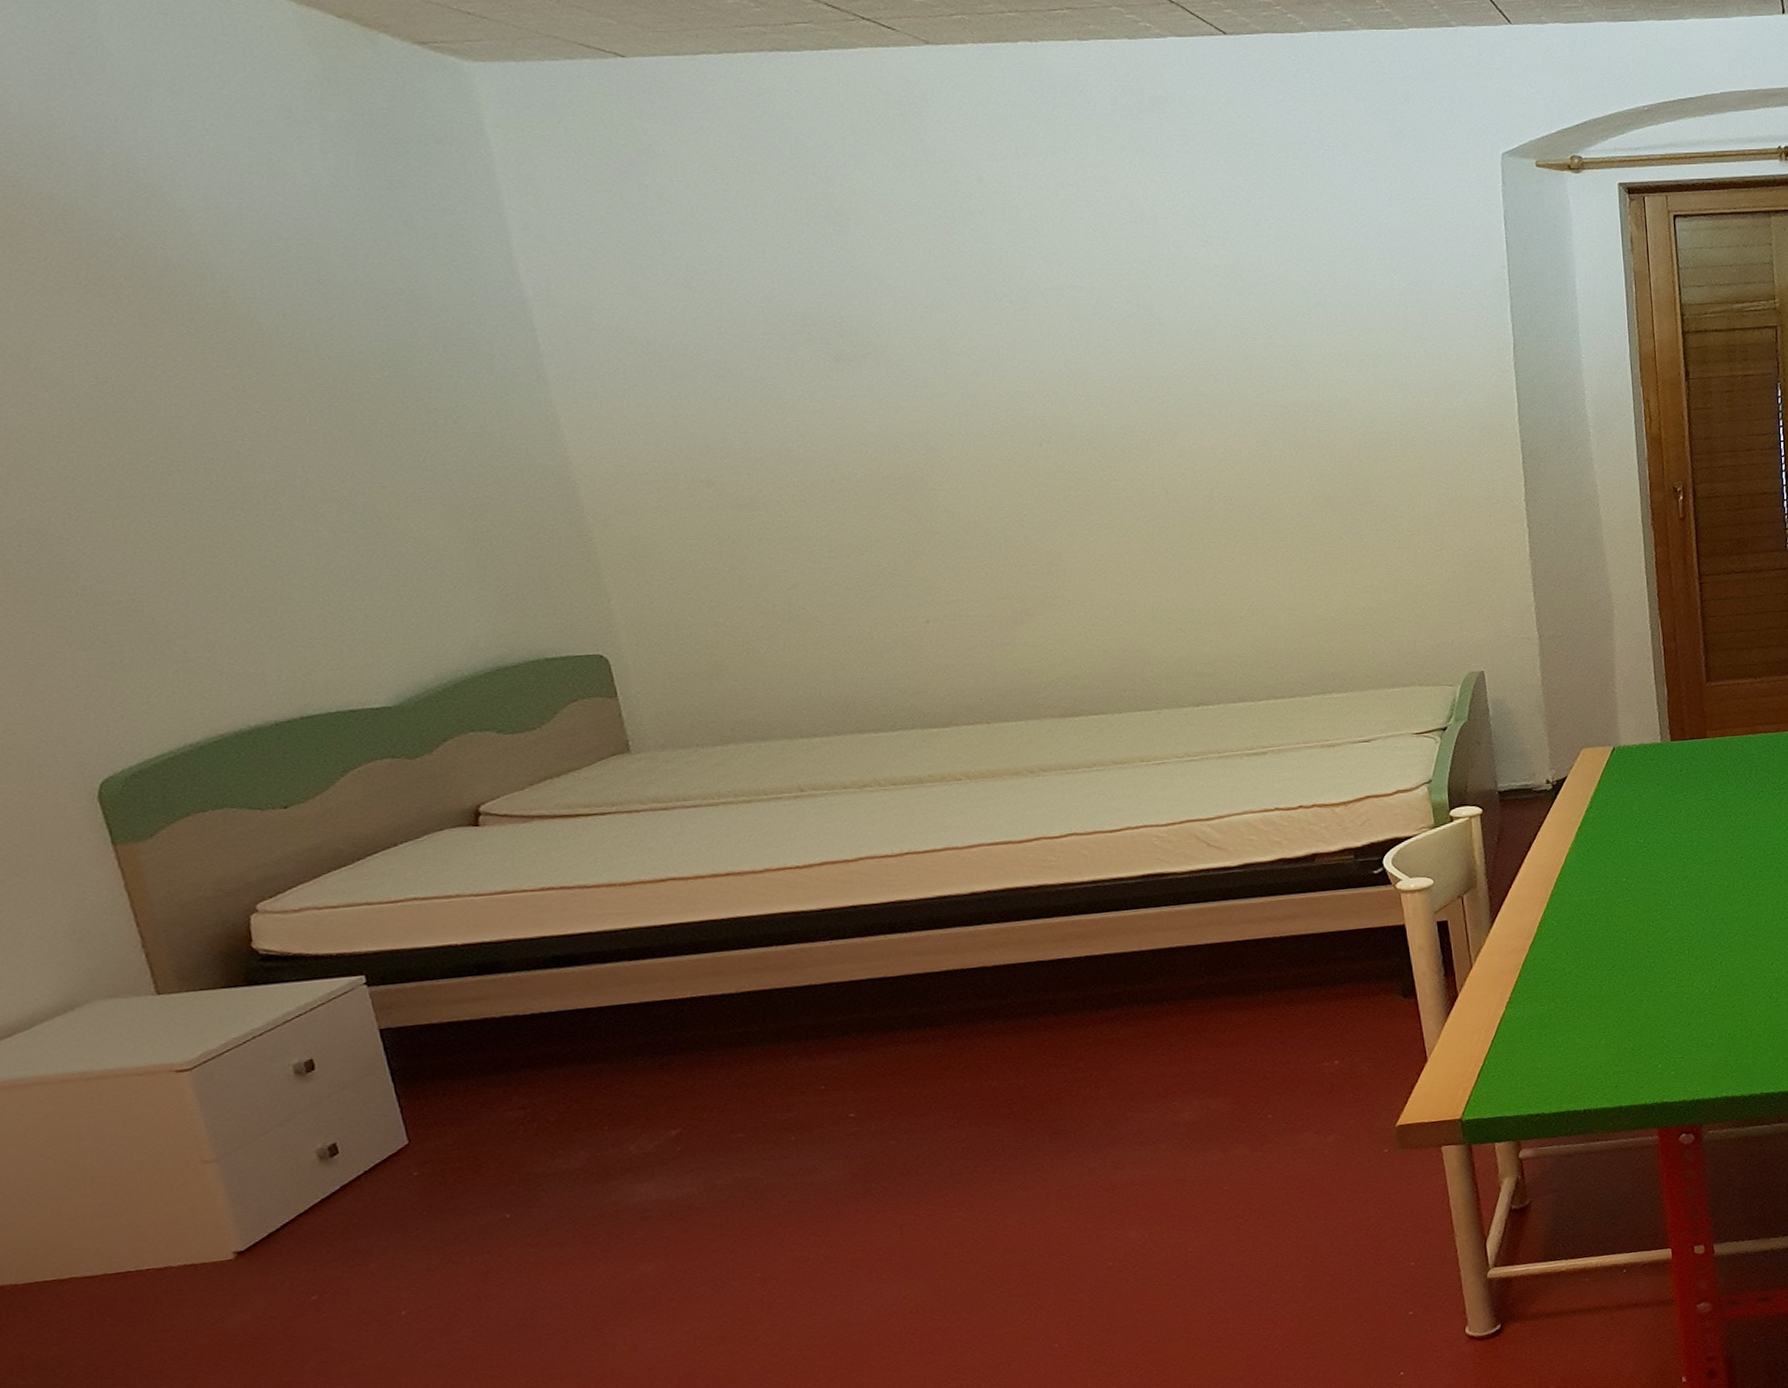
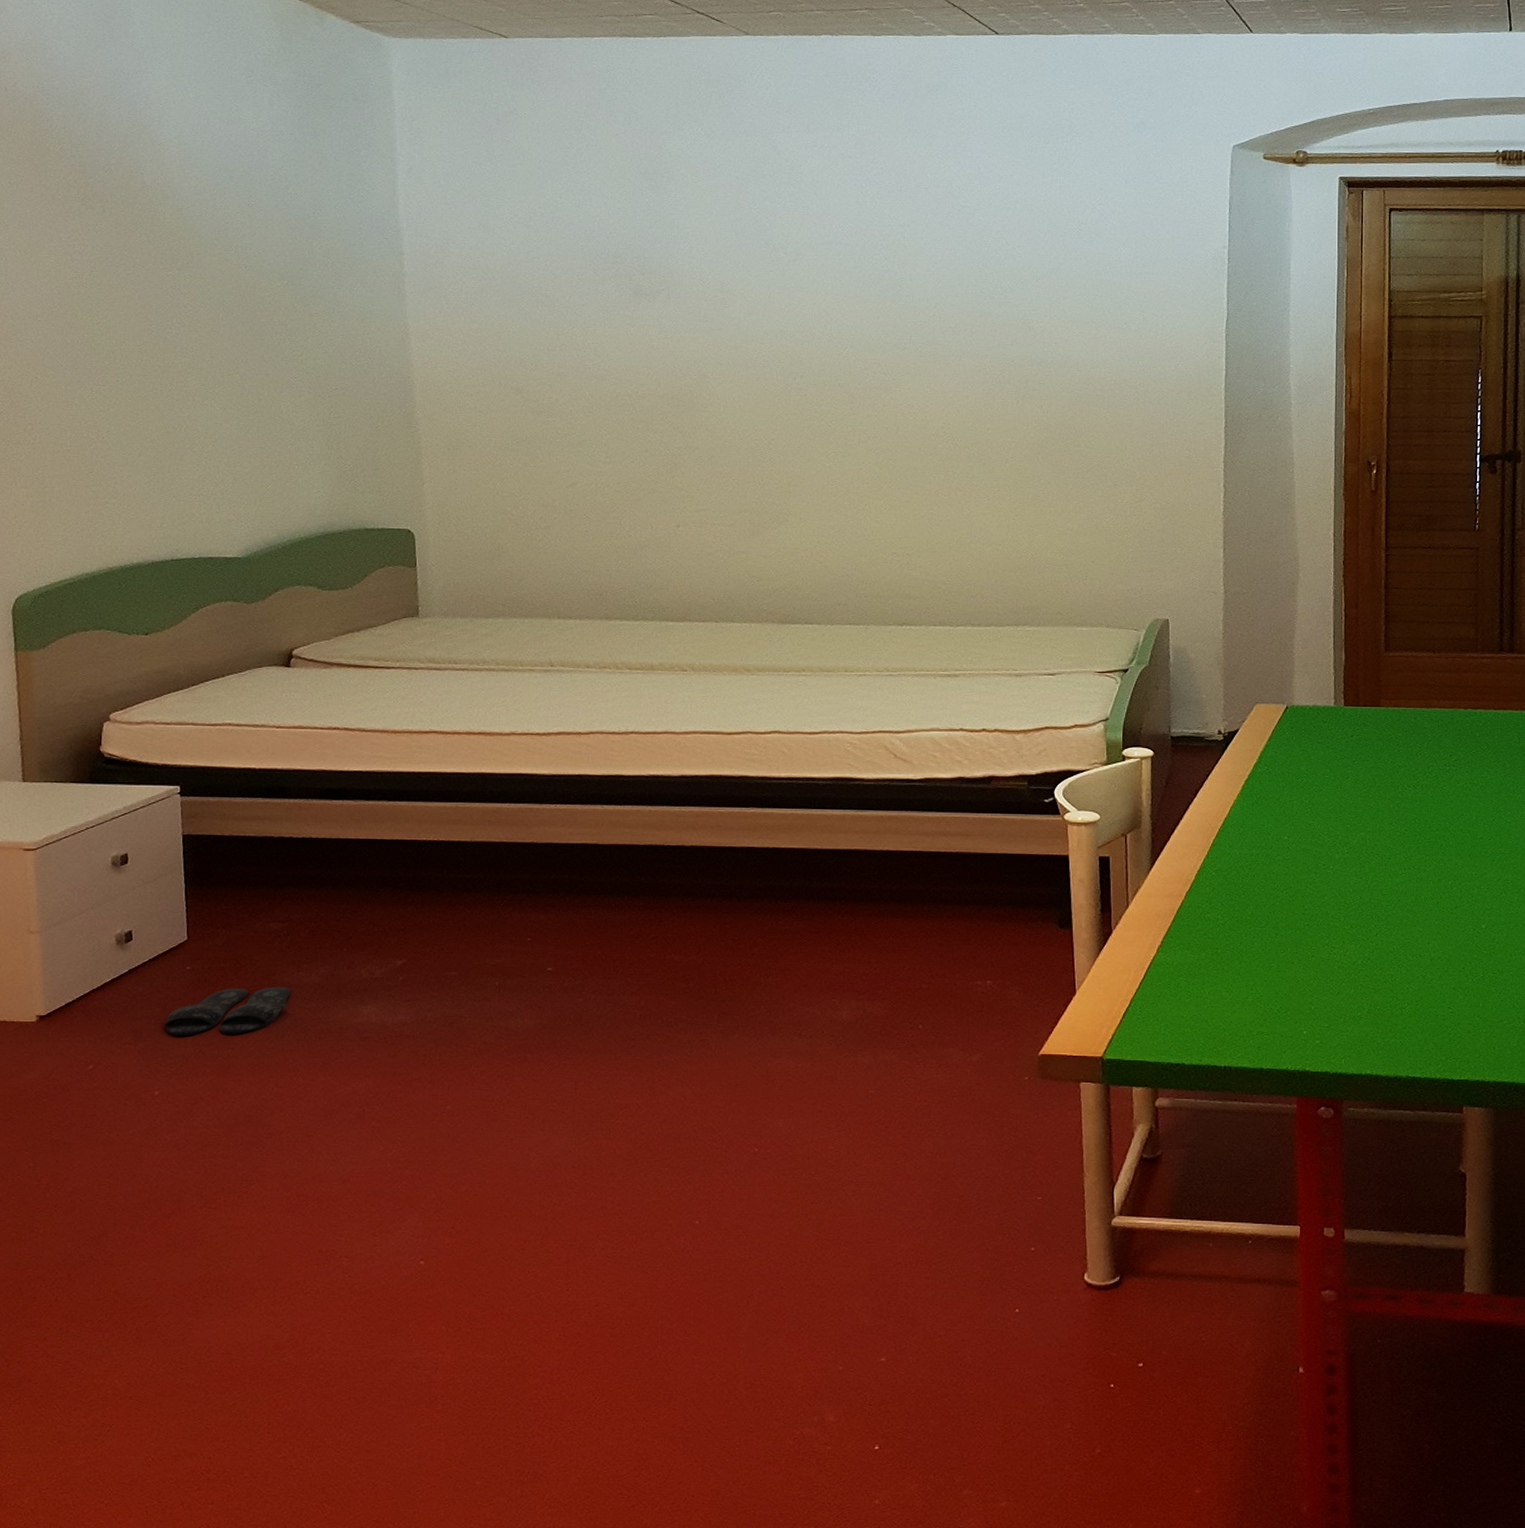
slippers: none [398,1177,548,1250] -> present [164,986,290,1036]

